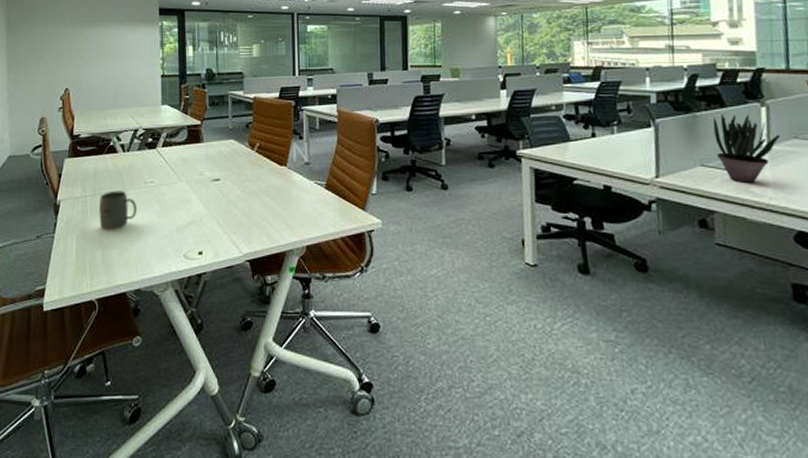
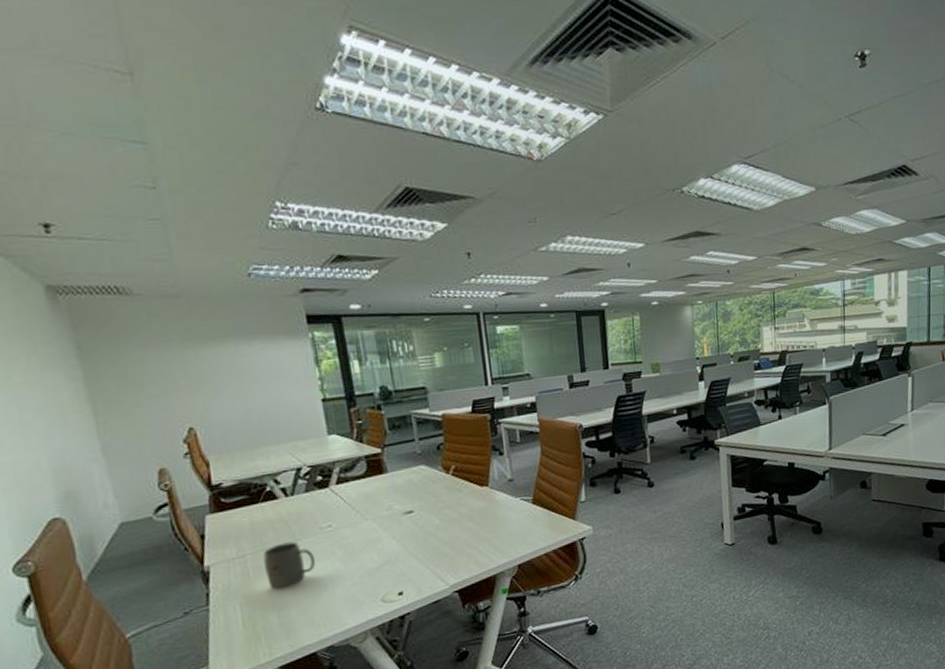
potted plant: present [713,114,781,183] -> none [873,385,921,445]

